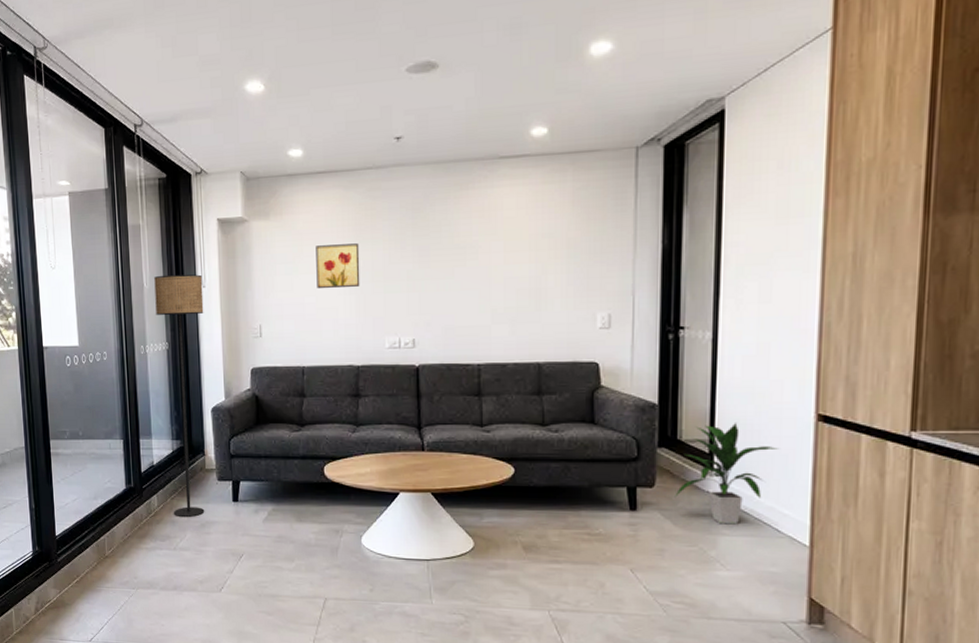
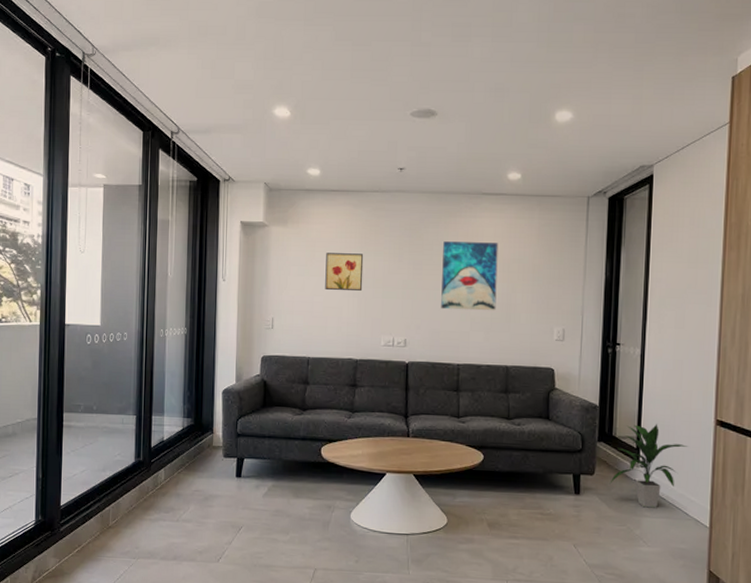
floor lamp: present [154,274,205,518] -> none [177,267,223,491]
wall art: none [454,216,522,301] -> present [441,241,499,311]

